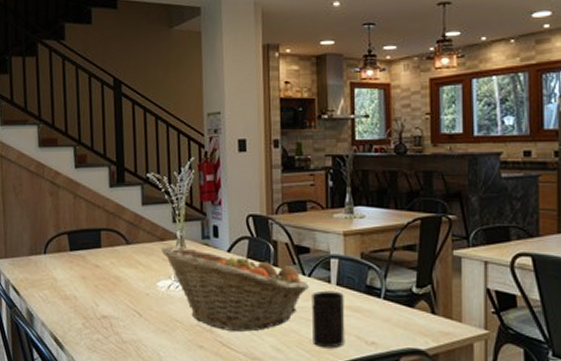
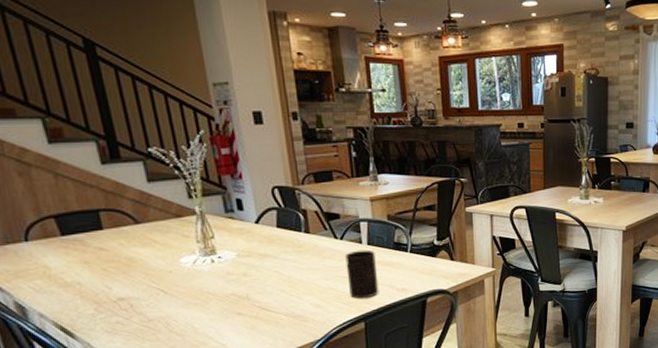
fruit basket: present [161,246,309,332] -> none [179,221,342,297]

